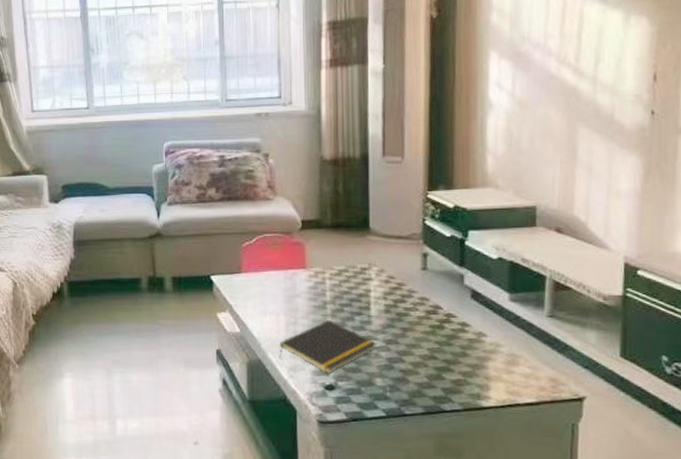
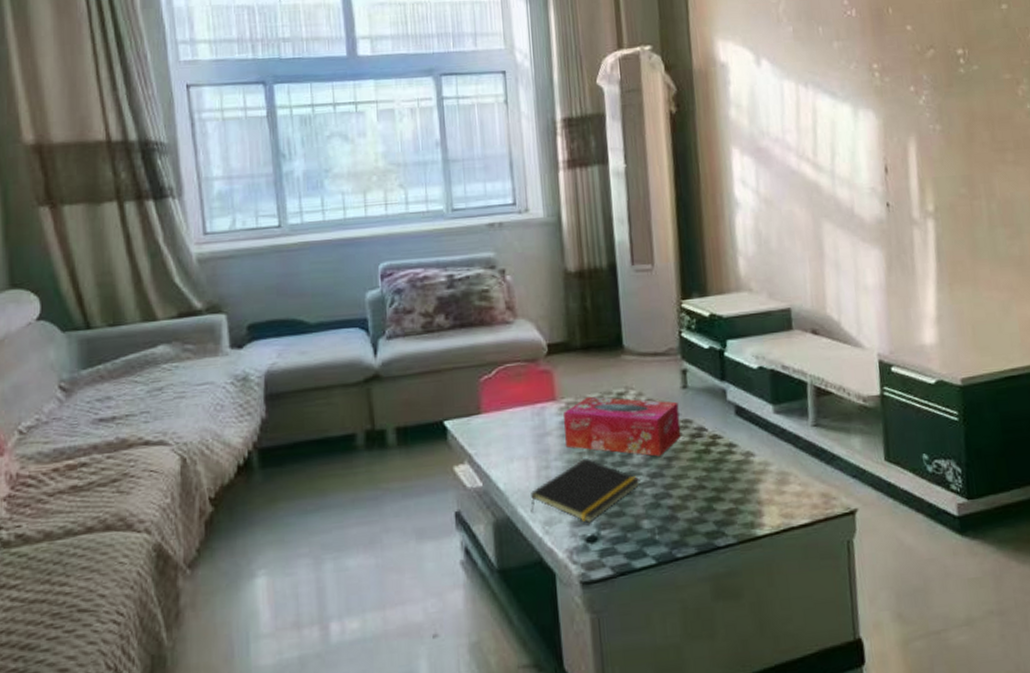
tissue box: none [311,268,417,326] -> present [562,396,681,457]

